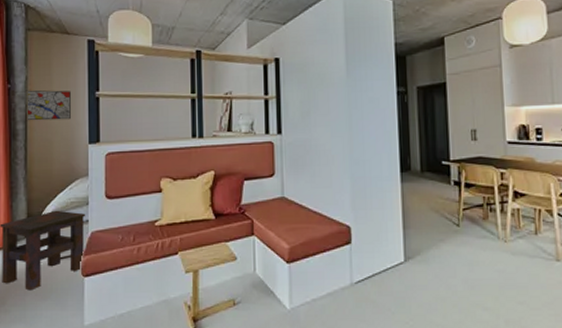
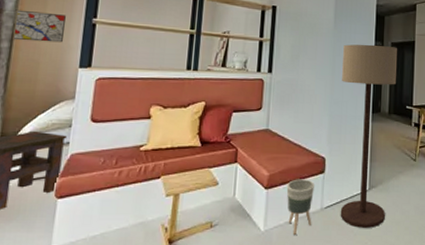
planter: none [310,251,342,313] -> present [286,179,314,235]
floor lamp: none [360,91,428,305] -> present [340,44,398,228]

